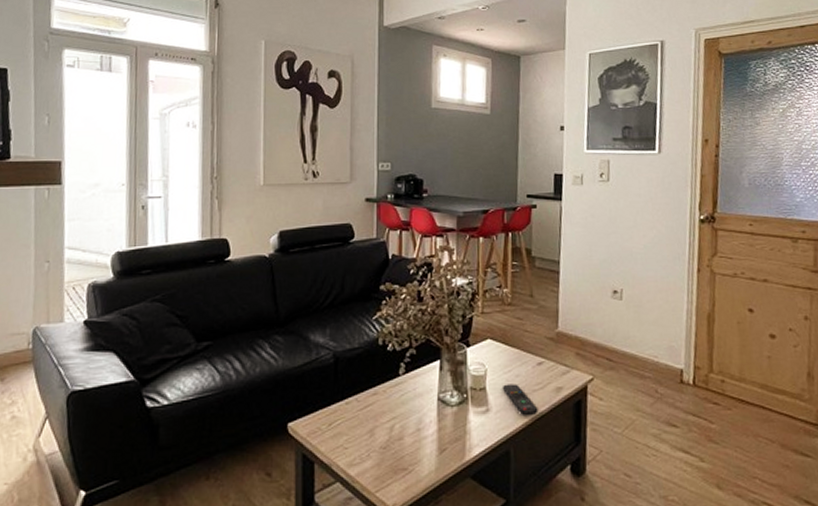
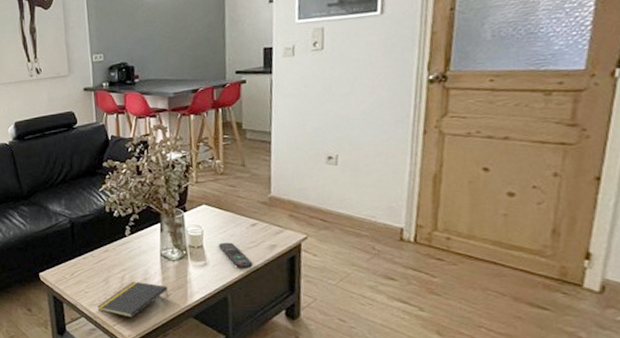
notepad: none [358,432,443,482] -> present [97,281,168,319]

